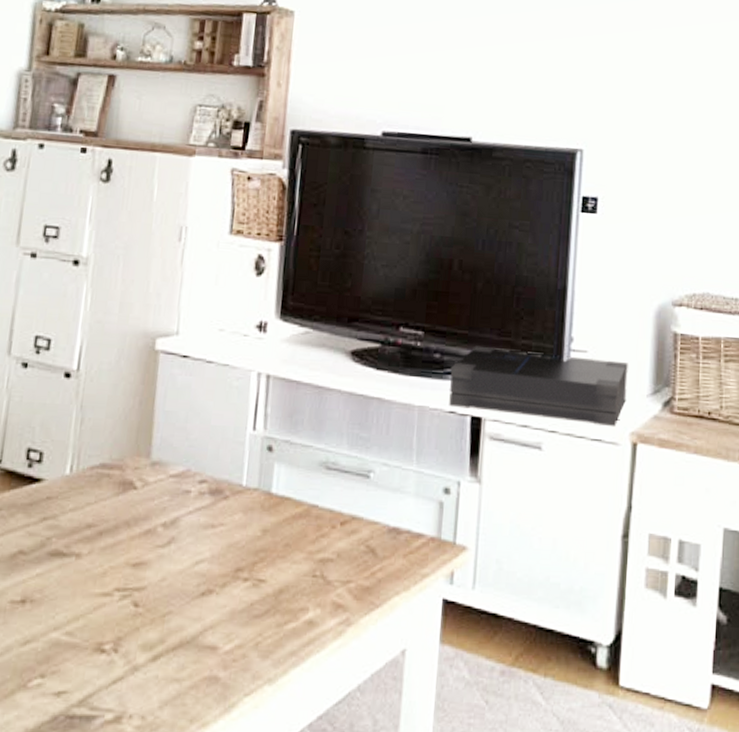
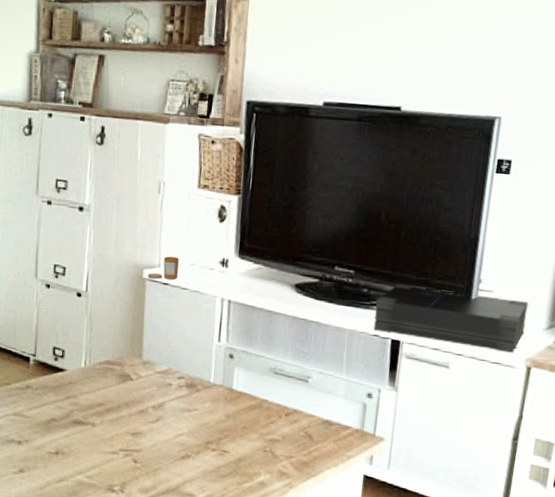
candle: none [161,320,204,352] -> present [147,256,179,281]

